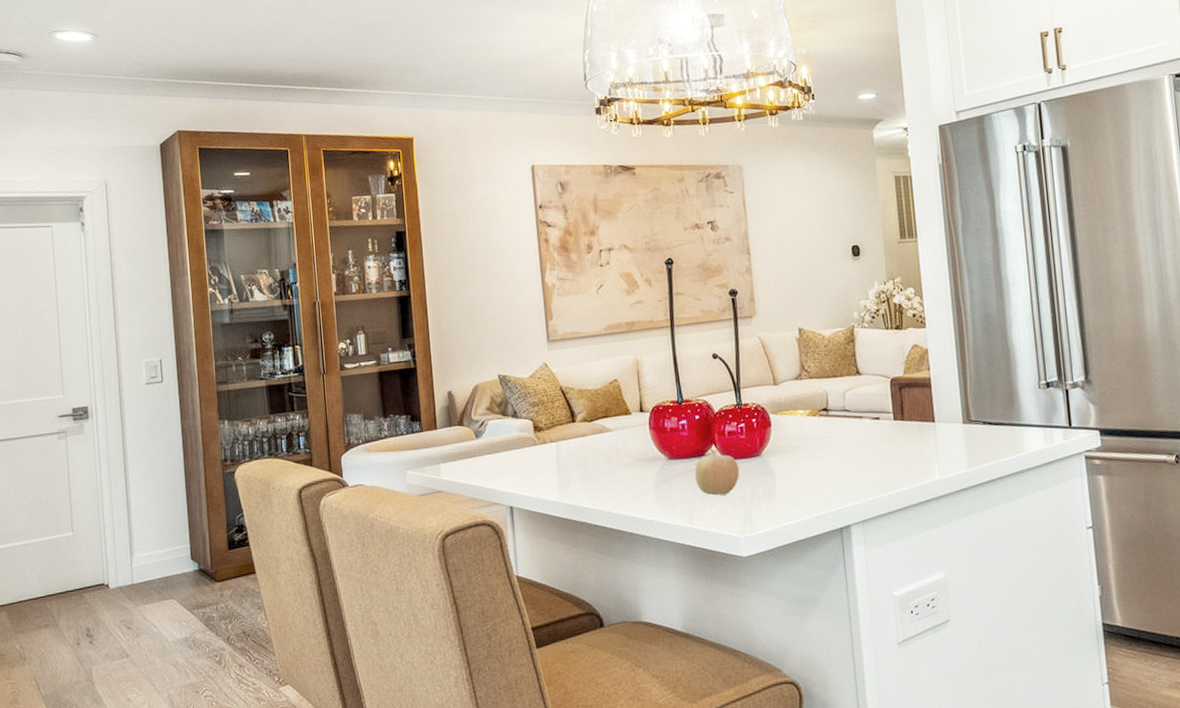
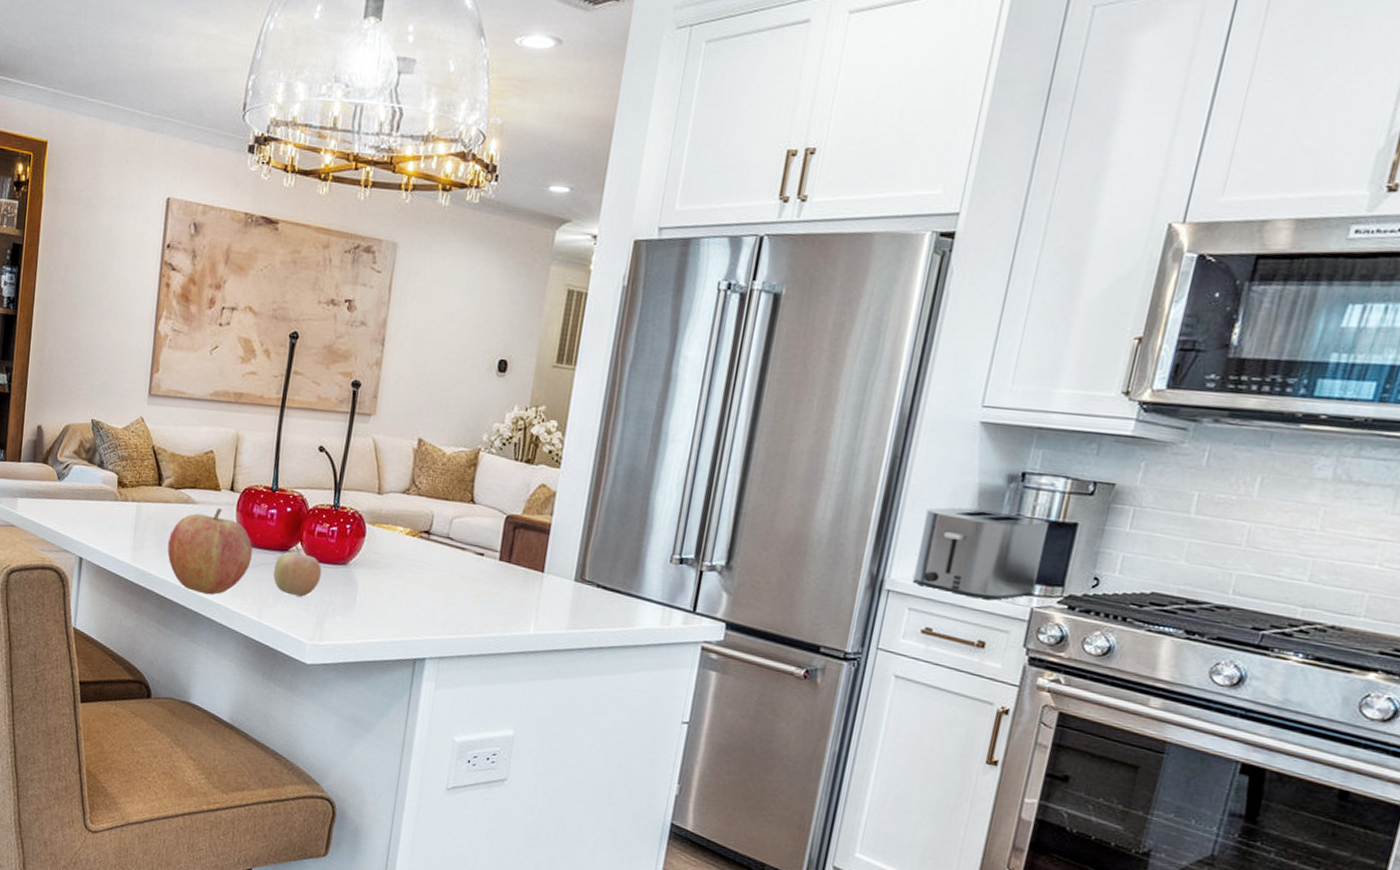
fruit: none [591,430,673,514] -> present [167,508,253,595]

